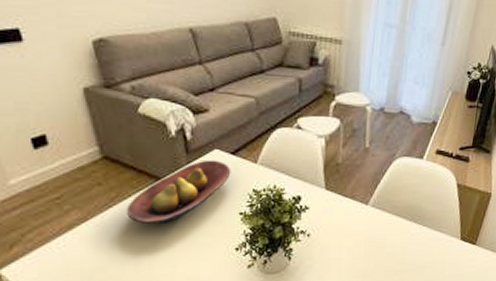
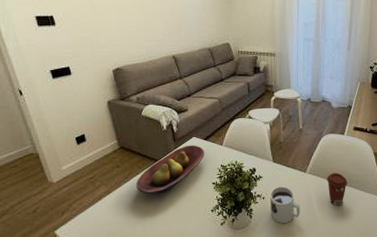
mug: none [316,221,356,267] -> present [270,186,300,223]
coffee cup: none [394,207,420,249] -> present [327,173,348,206]

